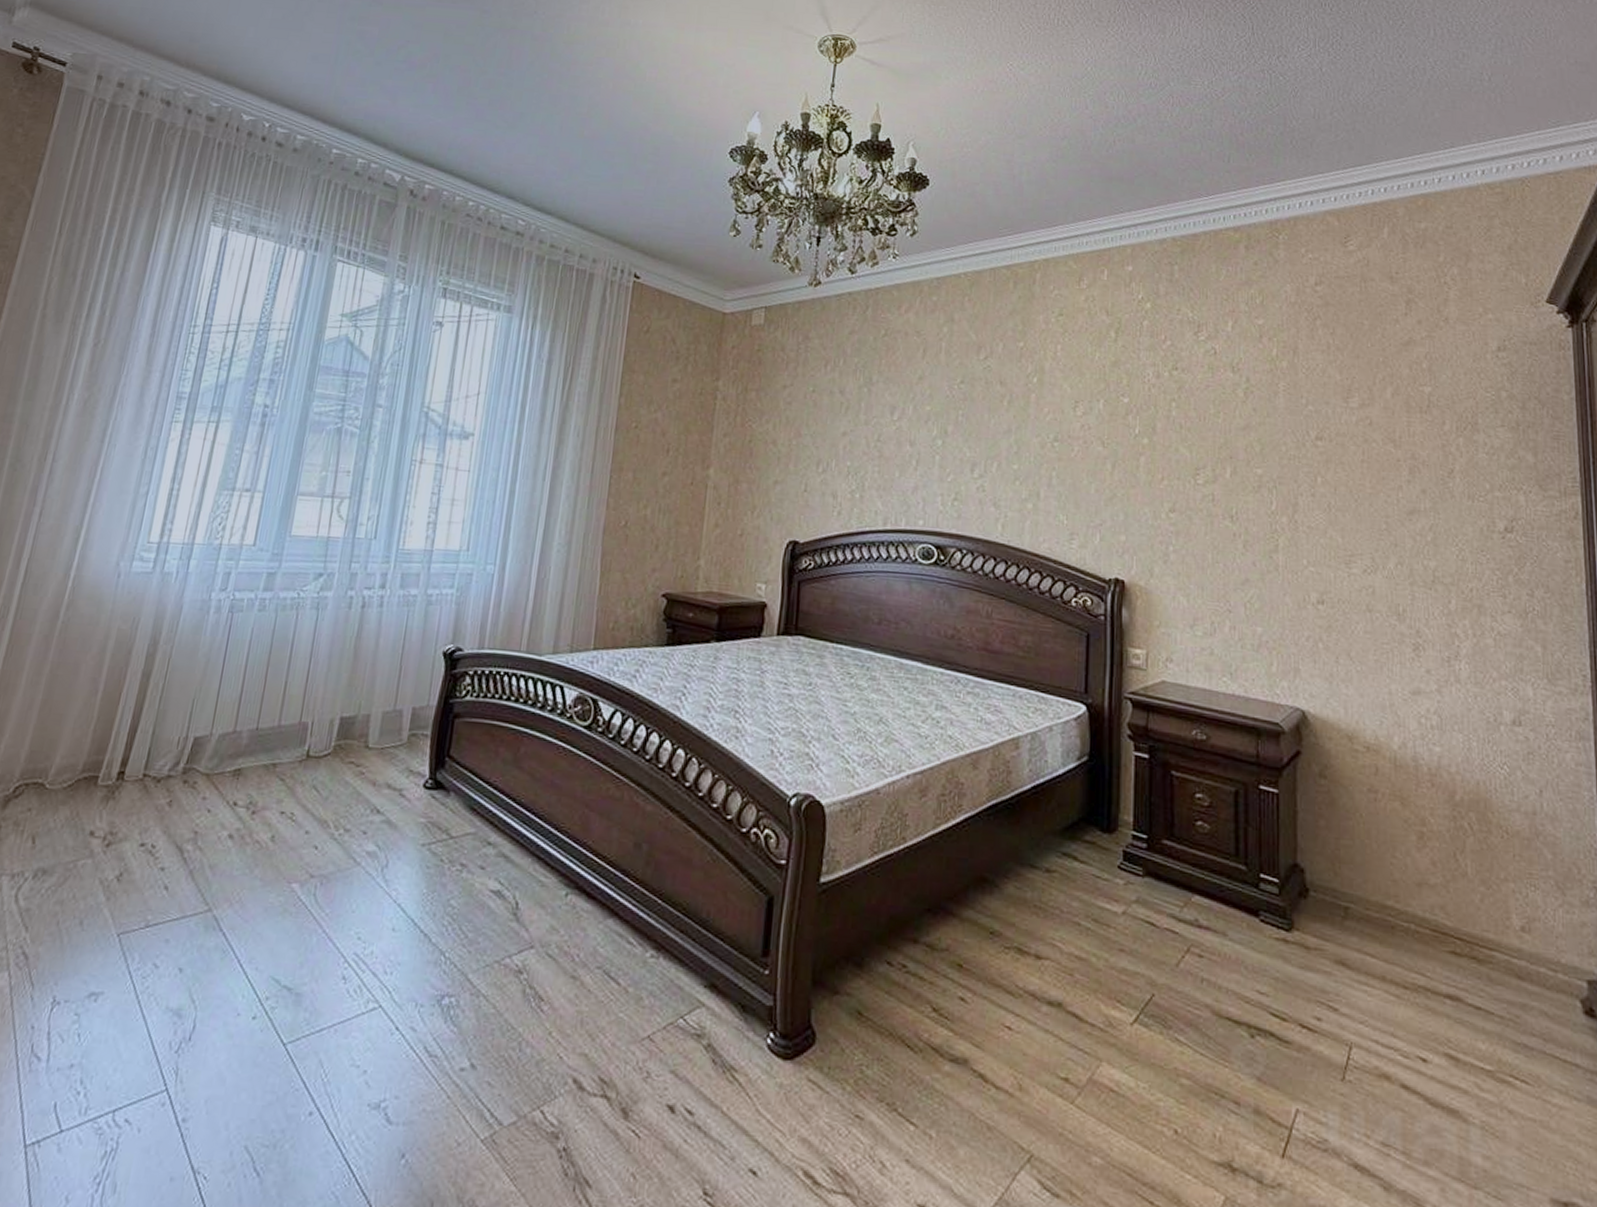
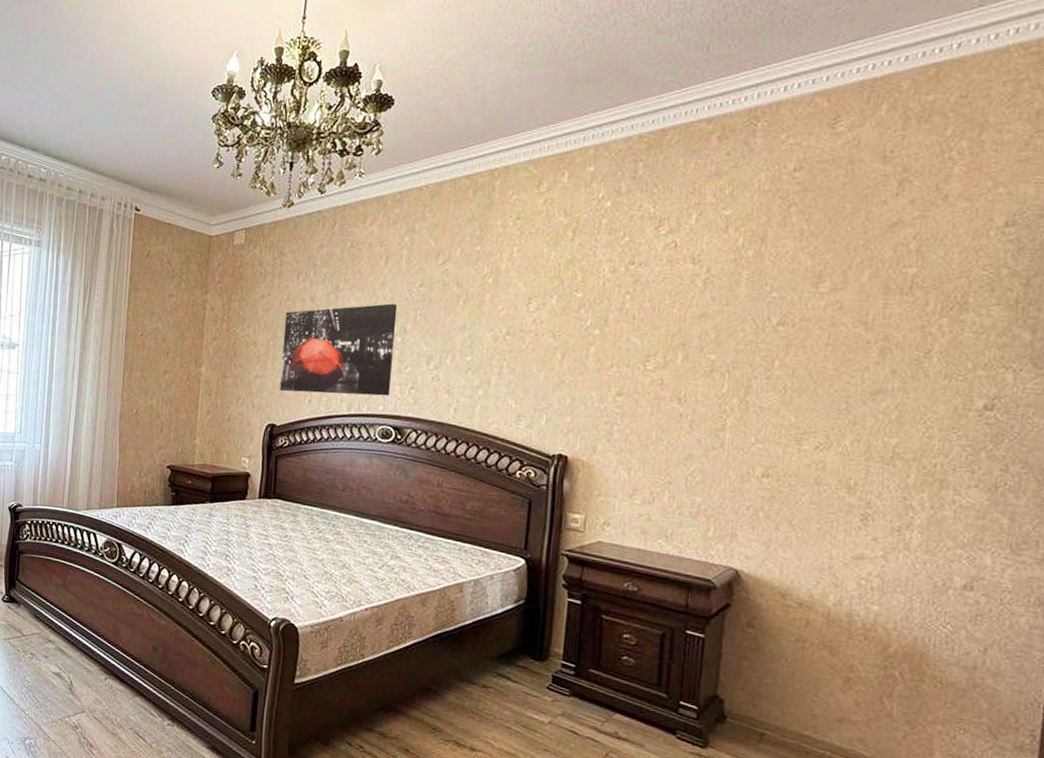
wall art: none [804,401,937,509] -> present [280,303,398,396]

